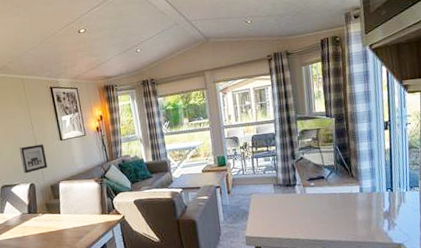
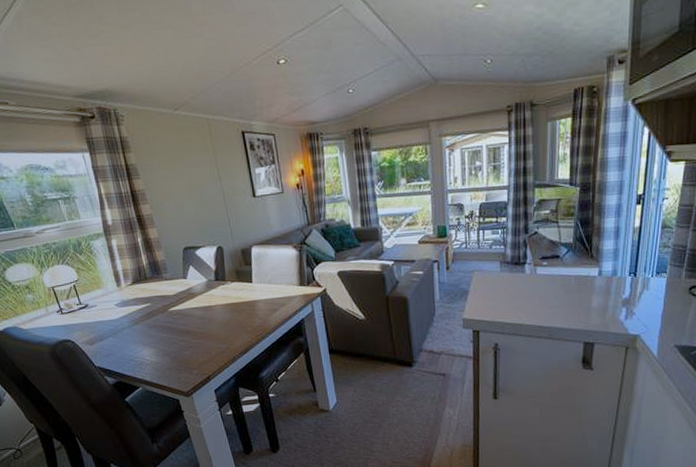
wall art: present [19,144,48,174] -> none [204,200,238,235]

